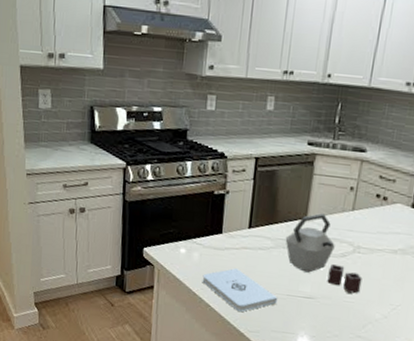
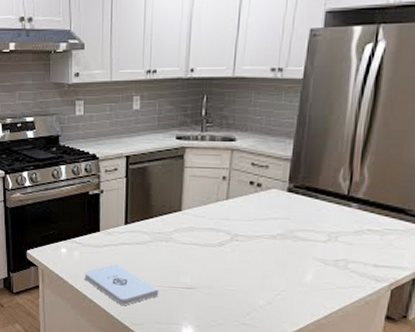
kettle: present [285,213,362,294] -> none [161,205,243,282]

